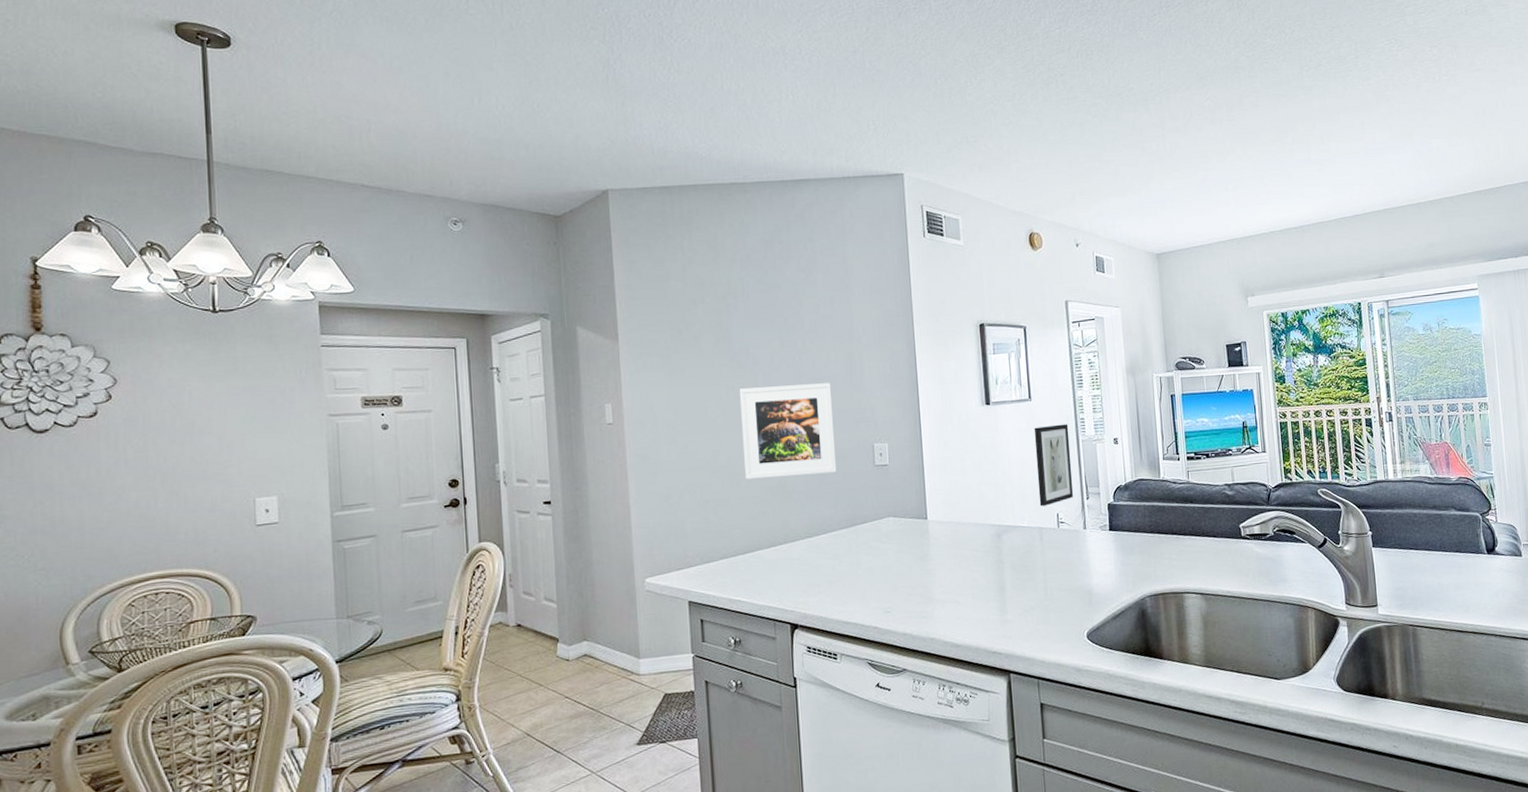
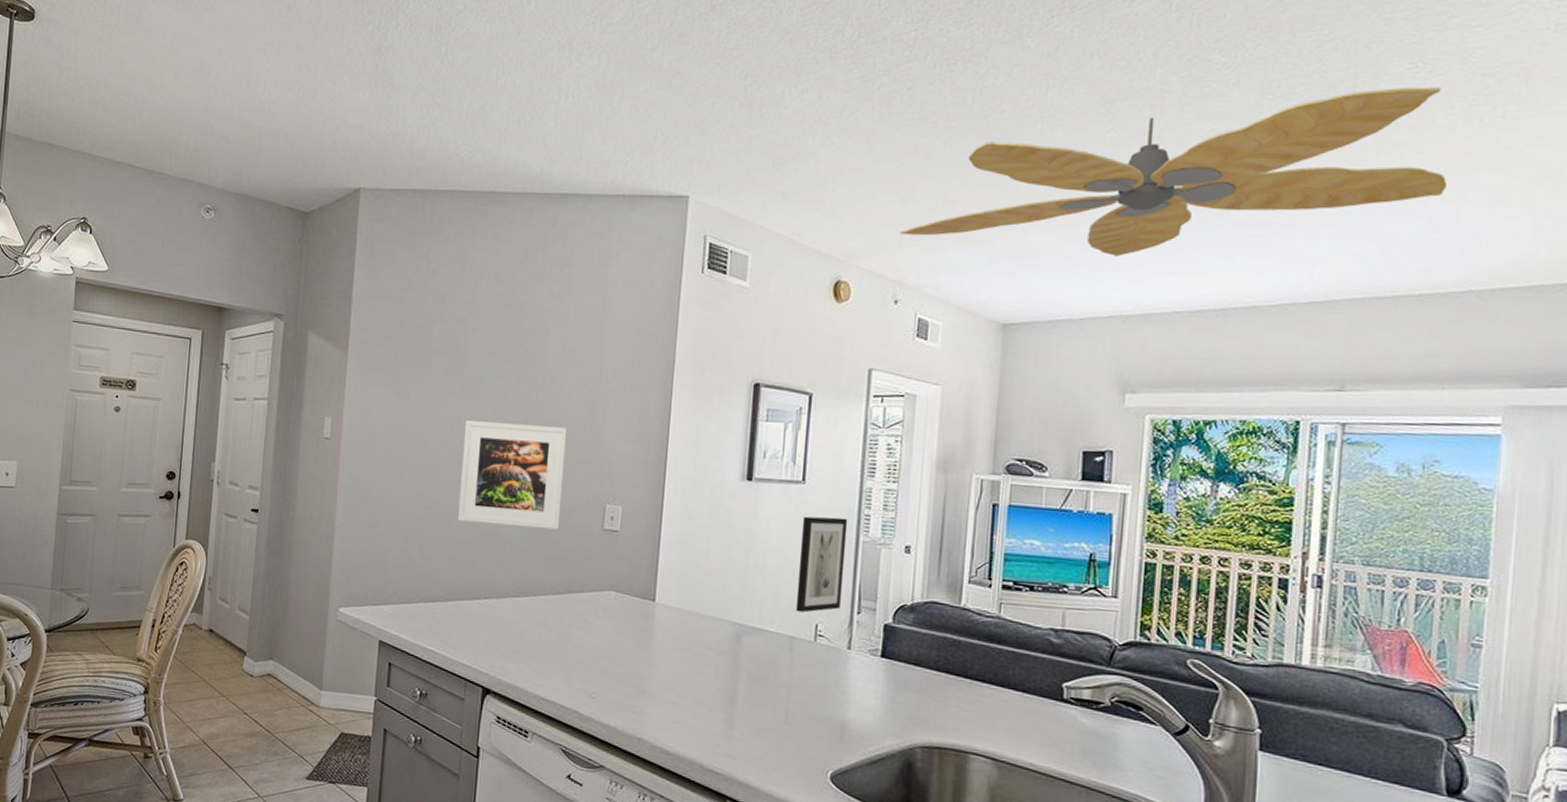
ceiling fan: none [1071,56,1421,194] -> present [899,87,1447,257]

